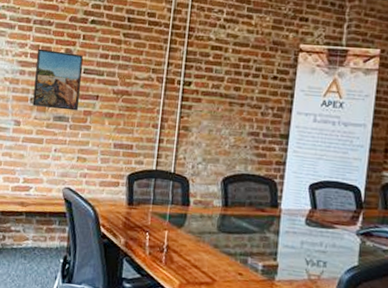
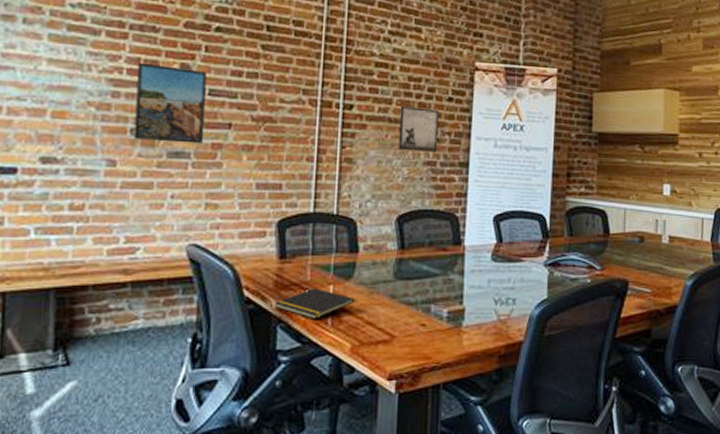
notepad: none [122,231,185,257] -> present [274,288,356,319]
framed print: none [227,83,264,124] -> present [398,106,439,152]

